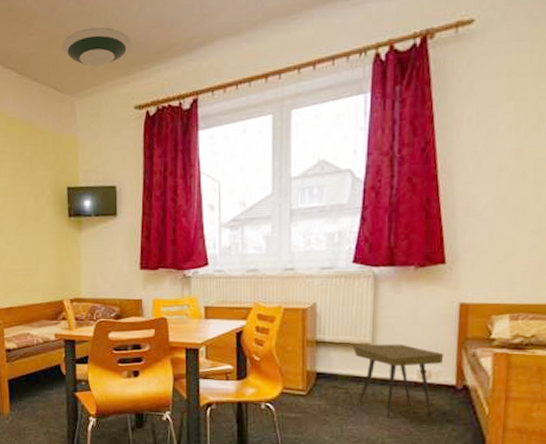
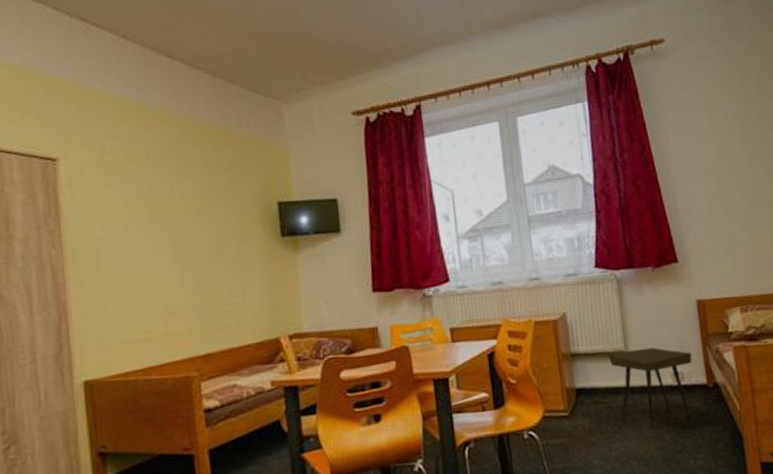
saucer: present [62,27,132,67] -> none [263,29,344,70]

